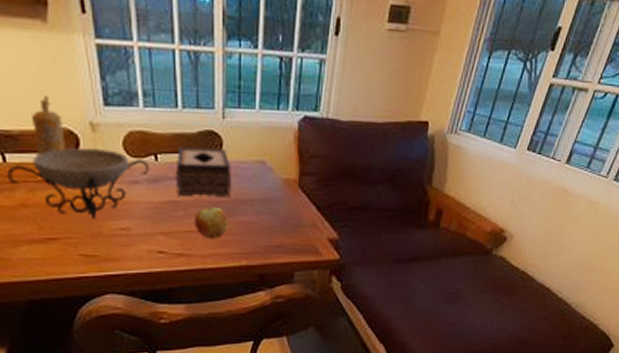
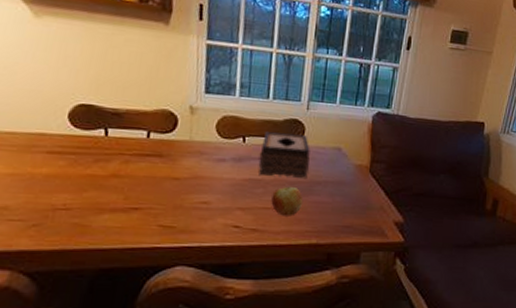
decorative bowl: present [7,147,149,220] -> none [105,127,237,192]
pepper mill: present [32,95,66,168] -> none [133,82,167,143]

